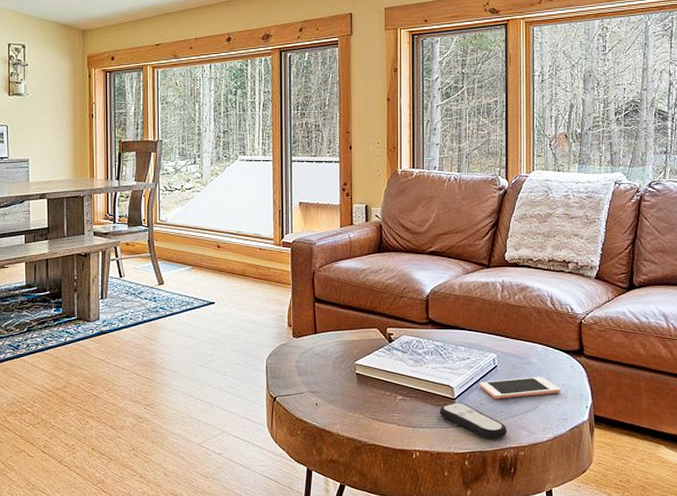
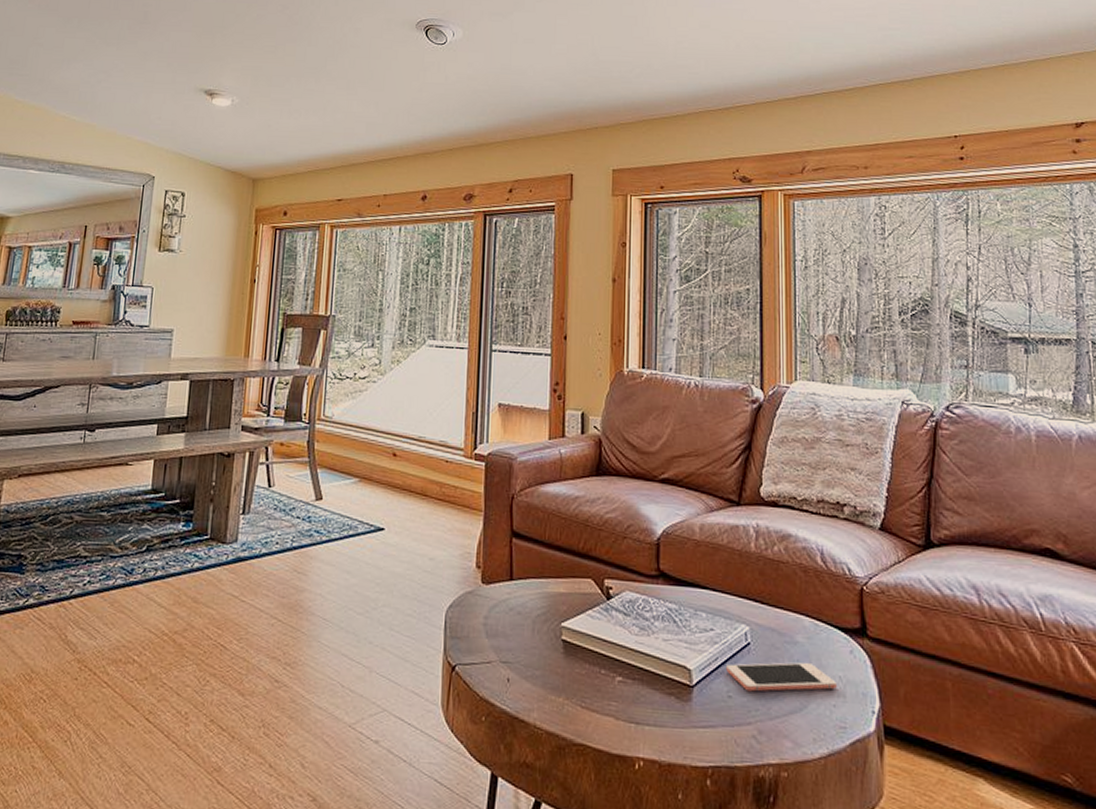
remote control: present [439,402,507,440] -> none [671,691,764,751]

